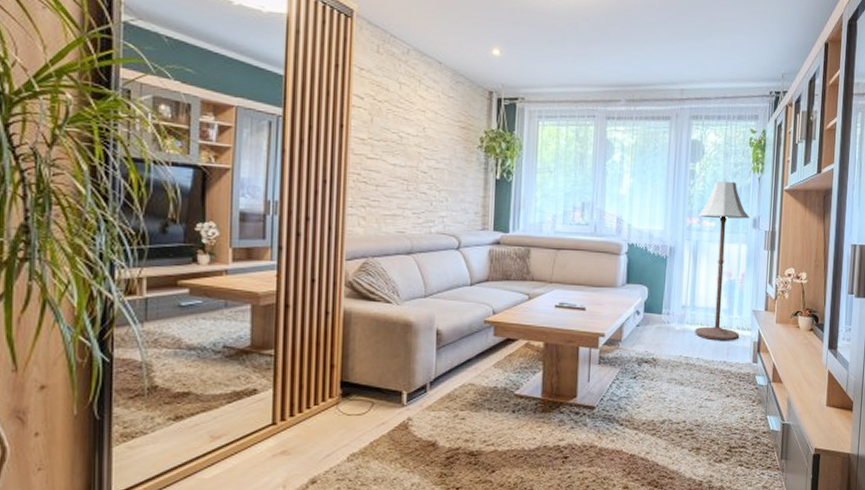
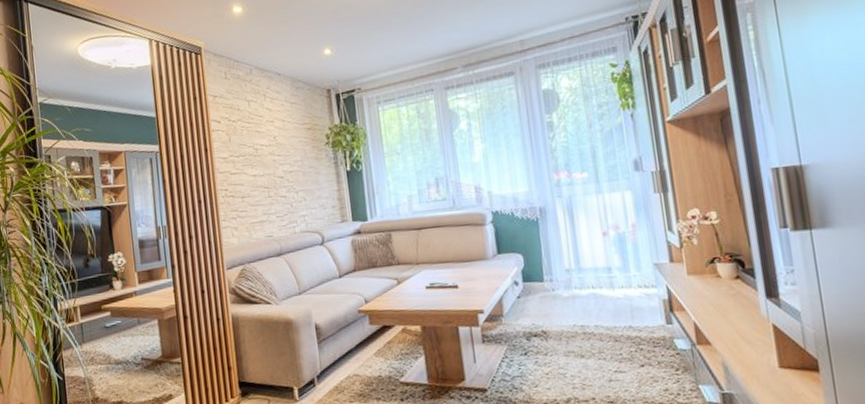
floor lamp: present [695,181,750,341] -> none [565,124,644,304]

